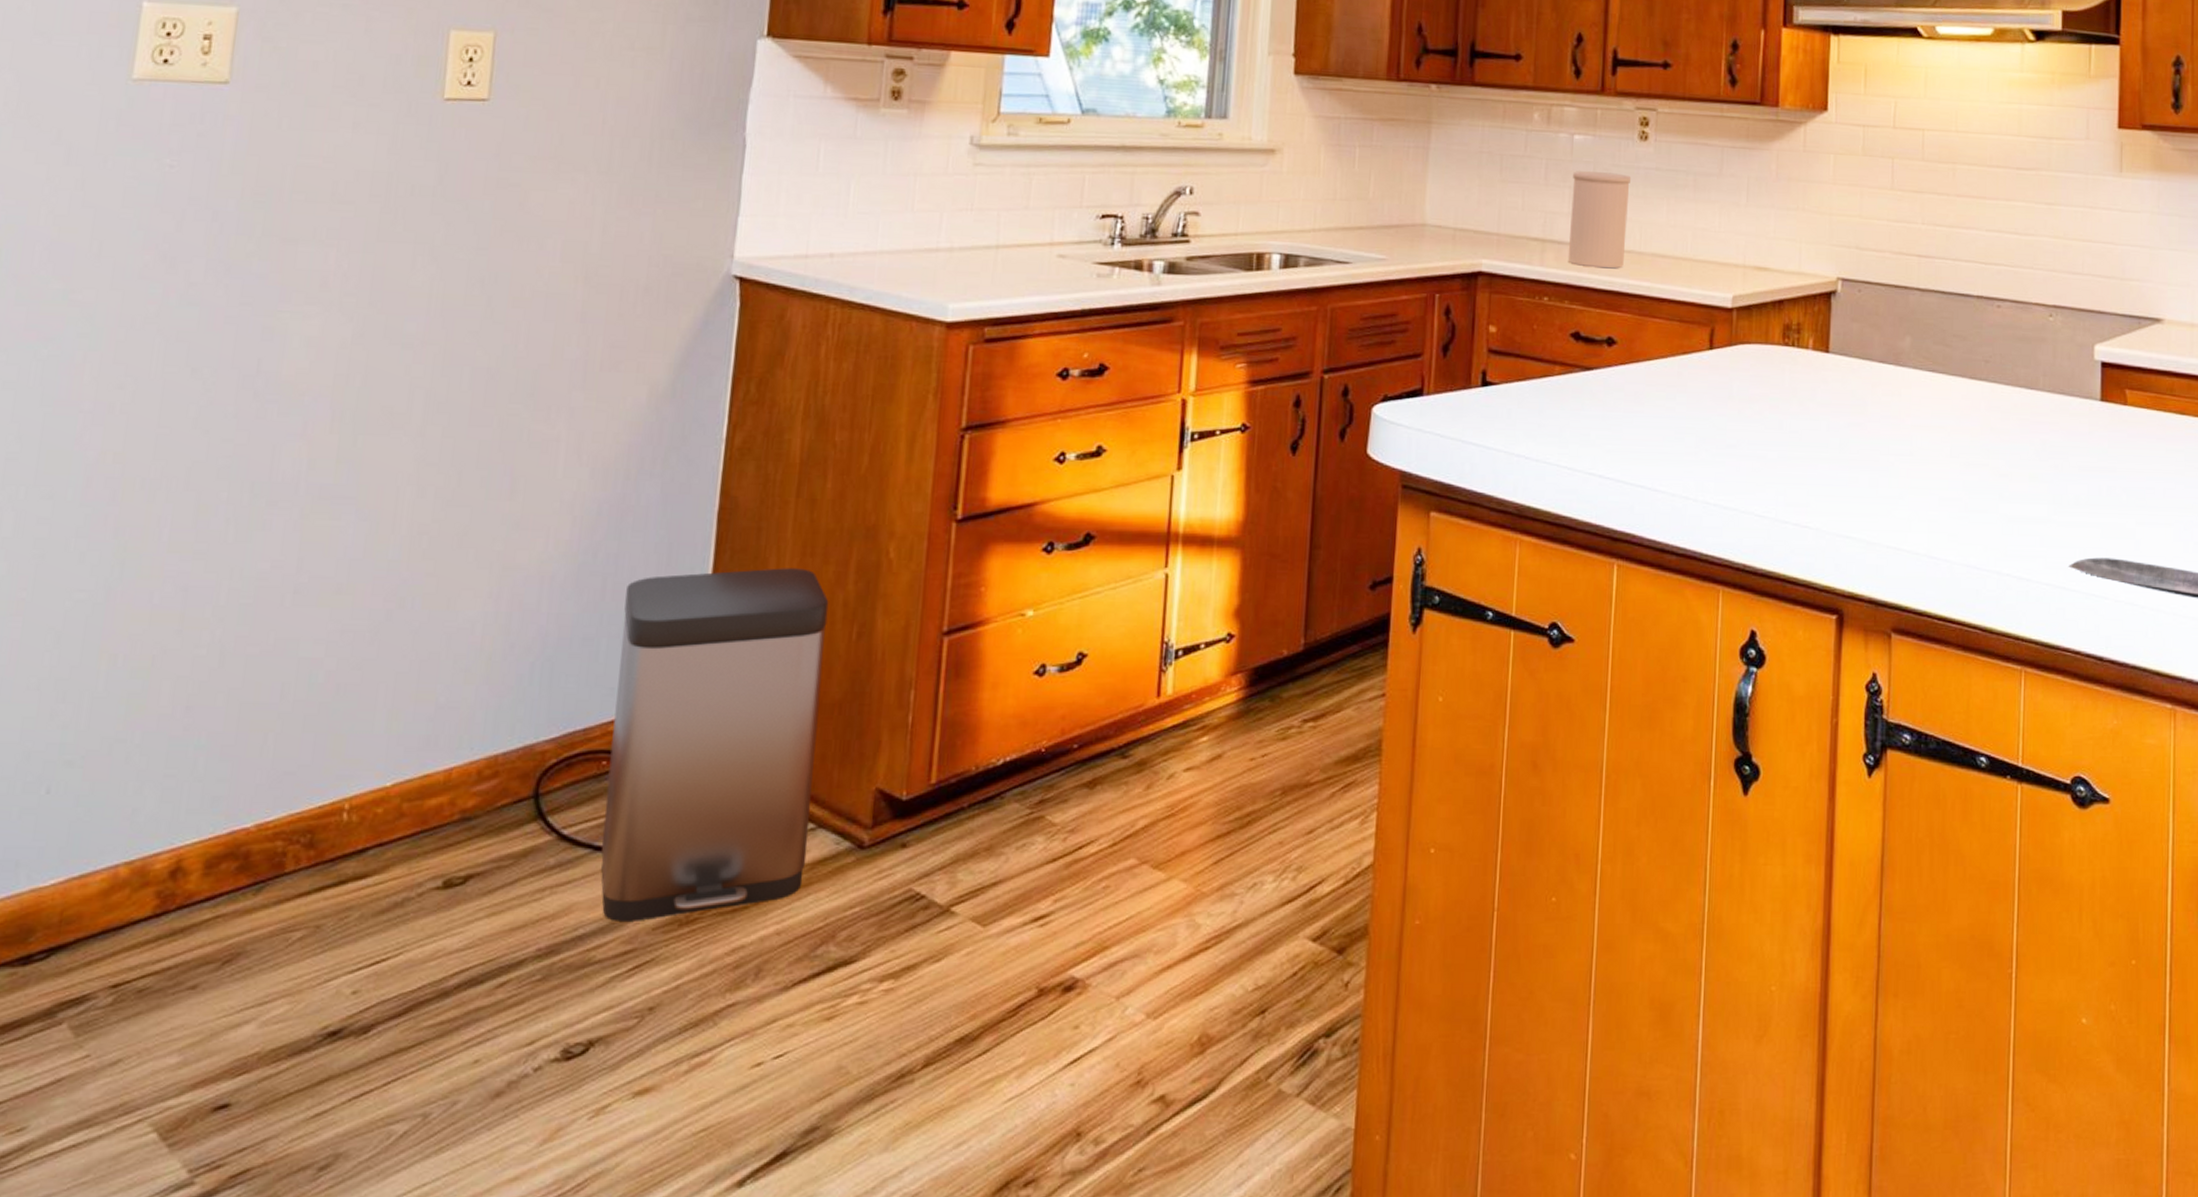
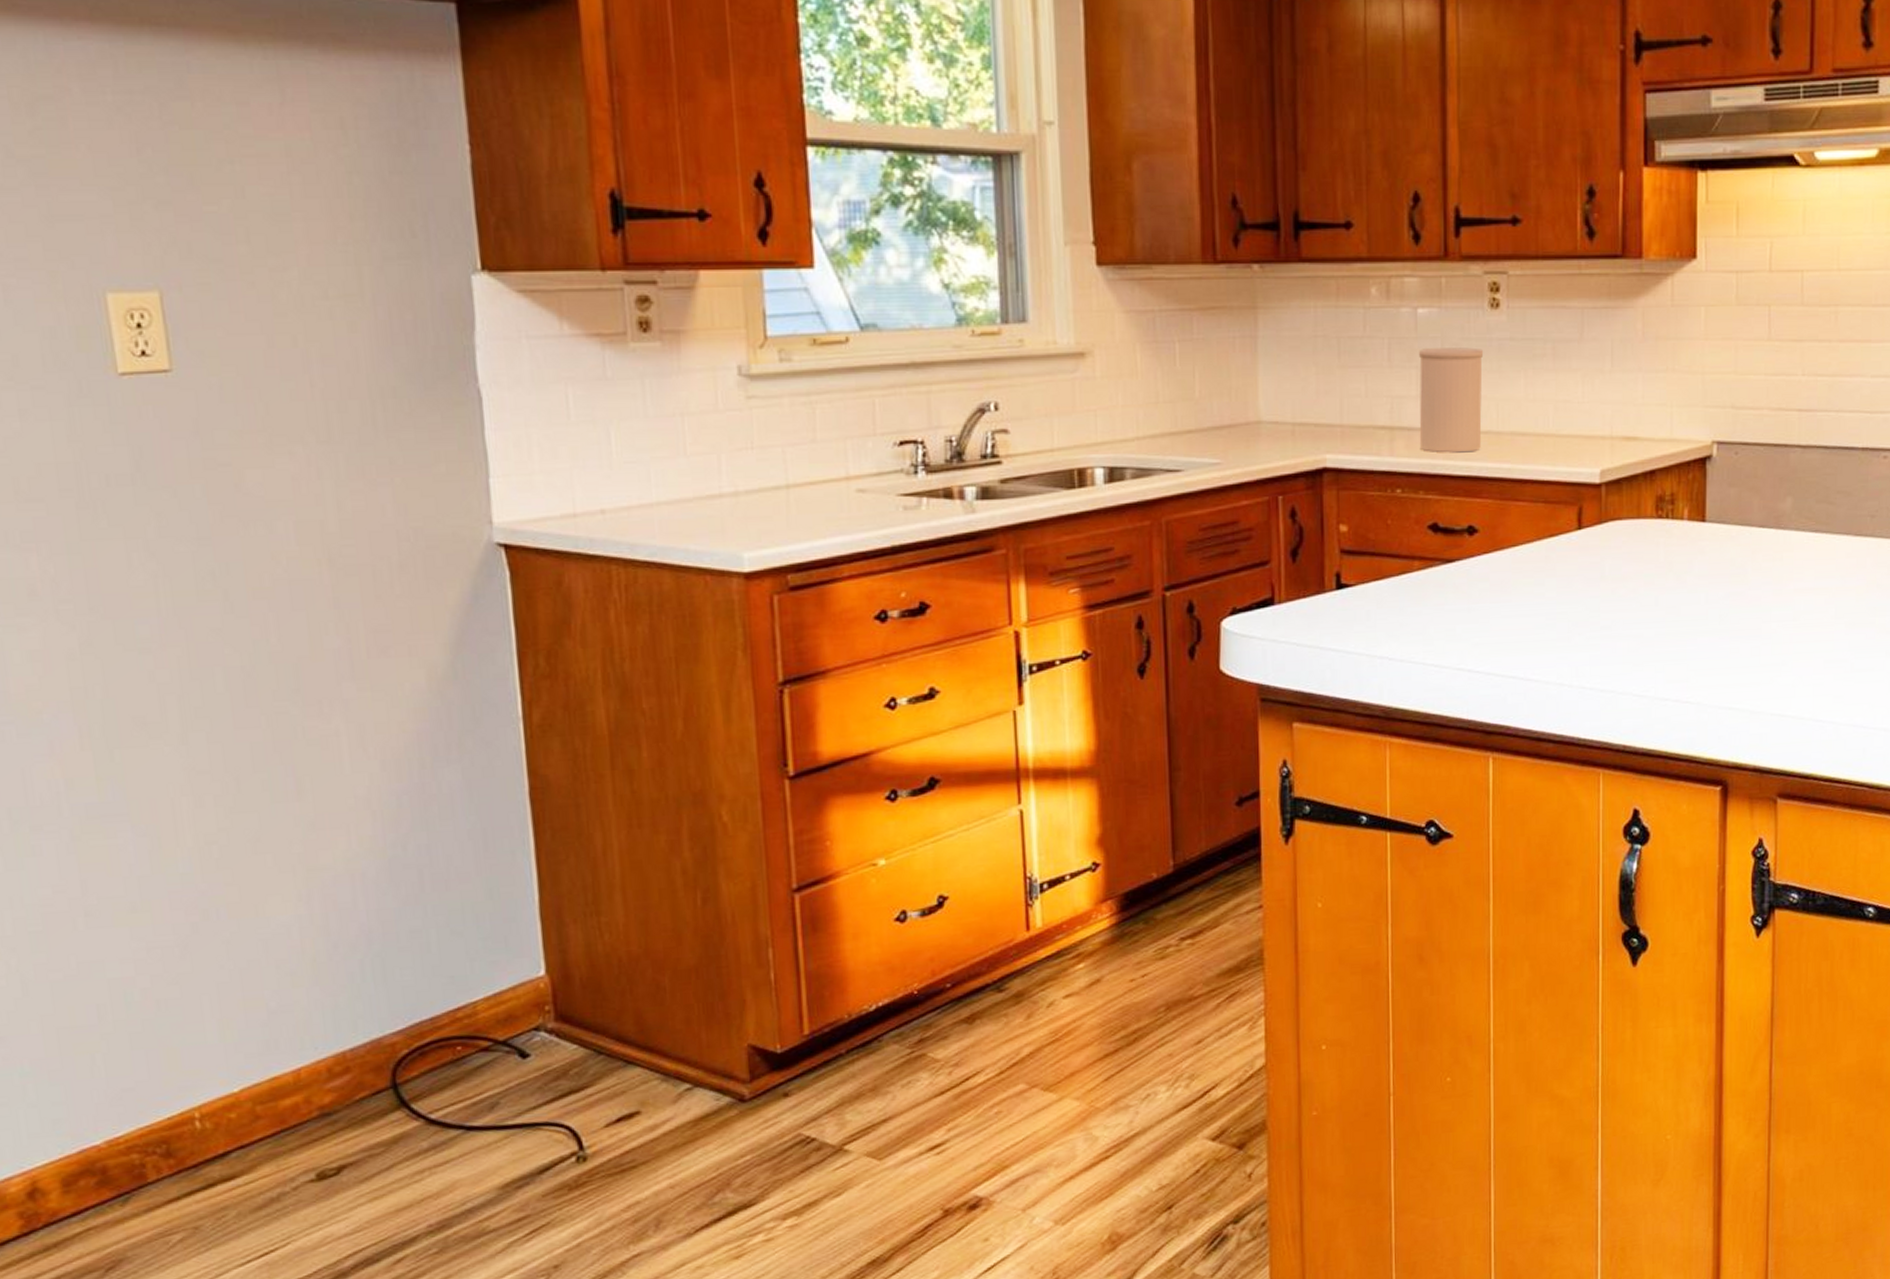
pedal bin: present [601,568,829,921] -> none [446,840,688,1193]

